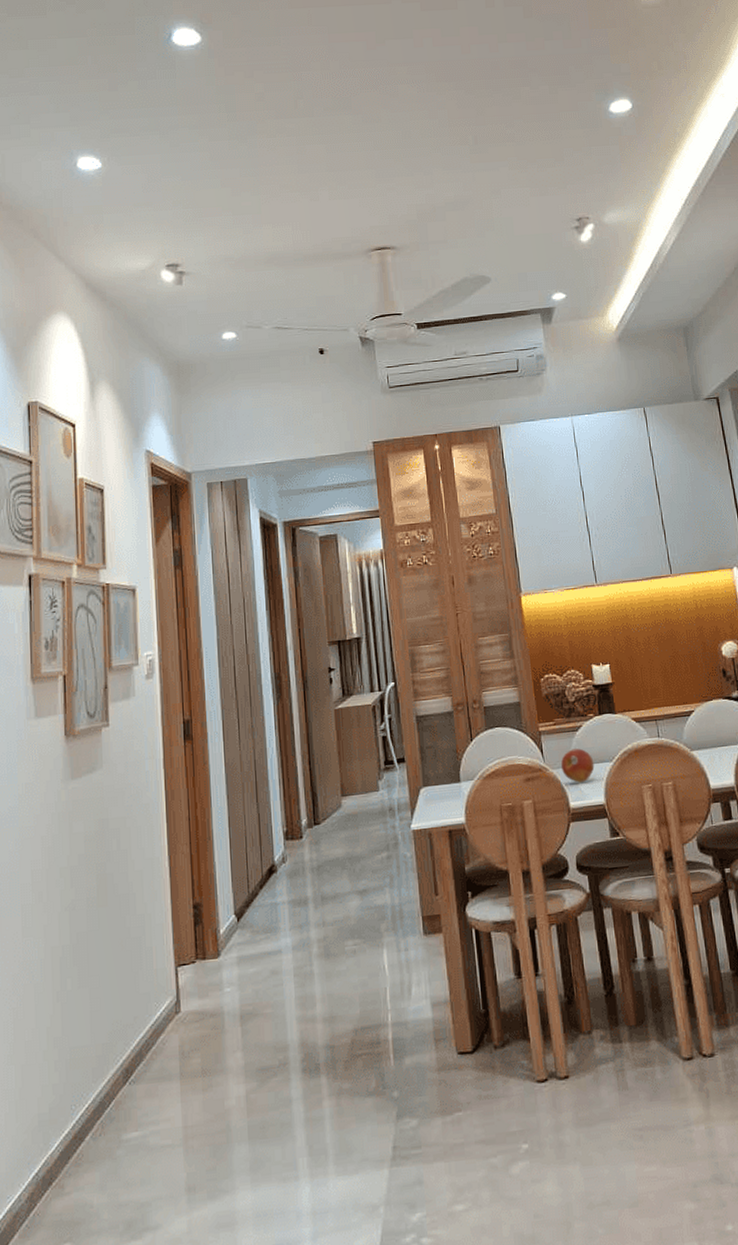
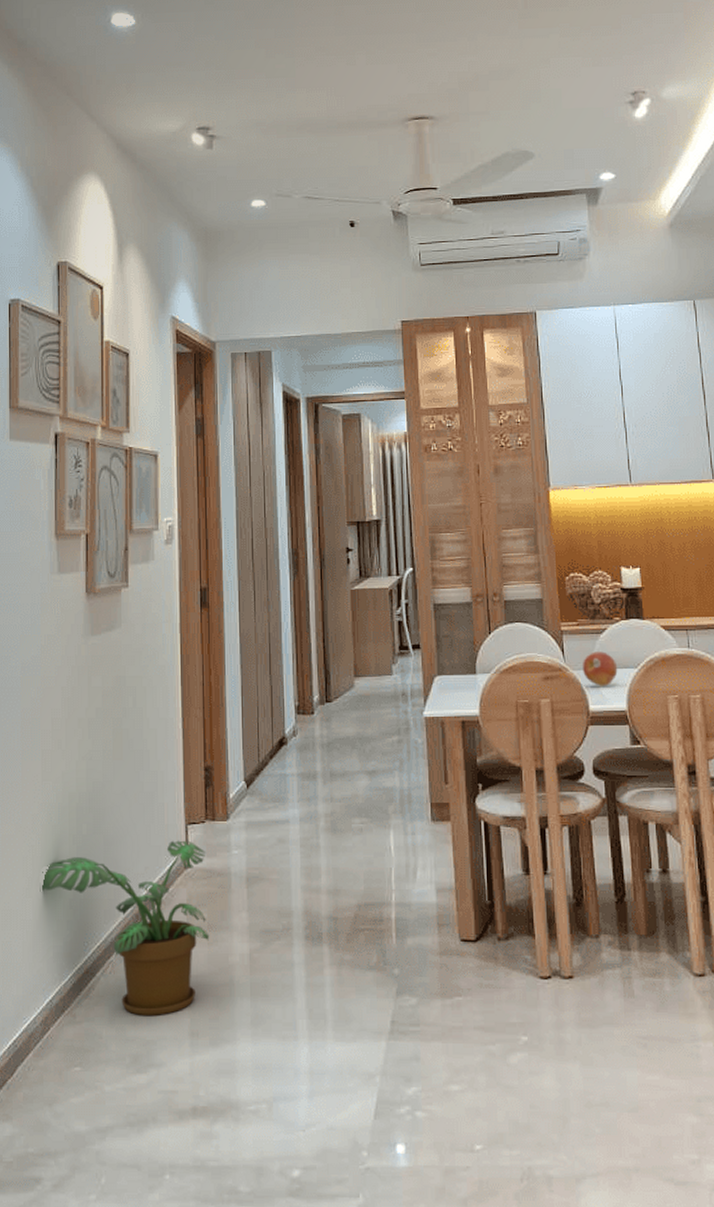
potted plant: none [22,983,203,1177] -> present [40,840,209,1015]

